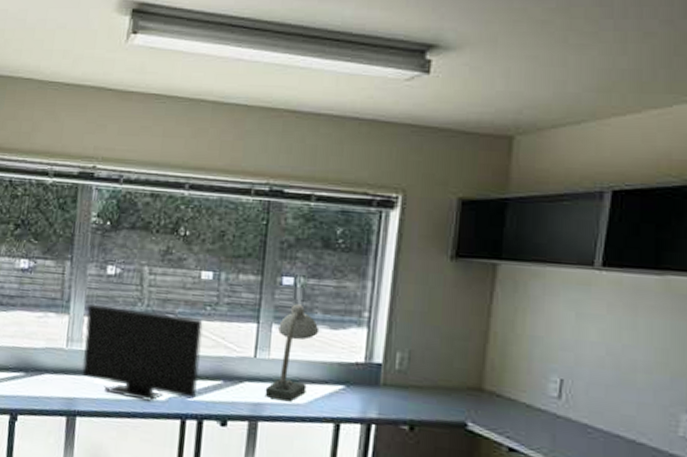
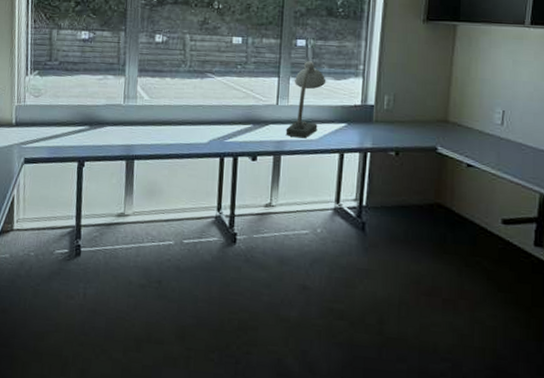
computer monitor: present [82,305,203,401] -> none [137,67,235,144]

